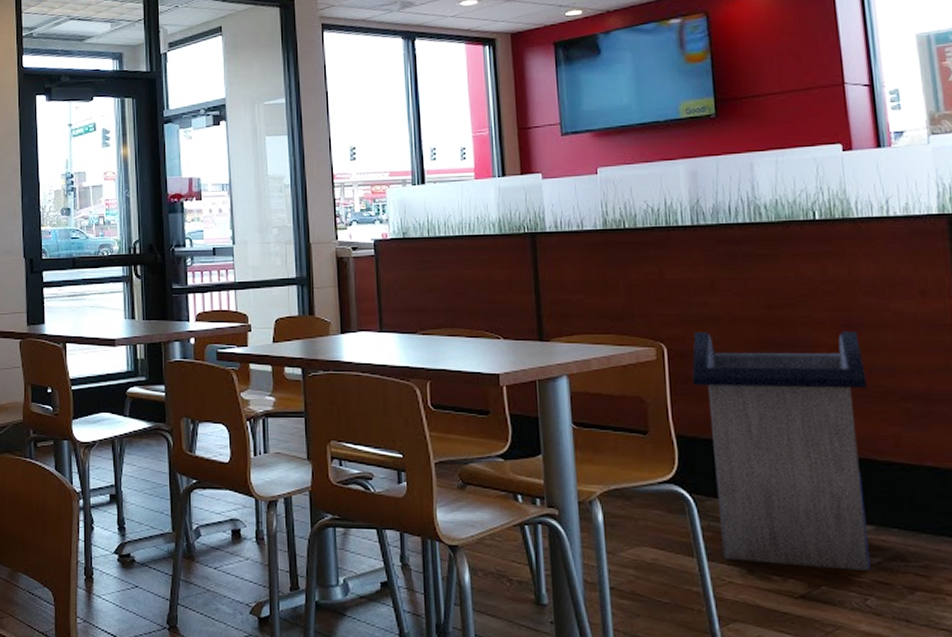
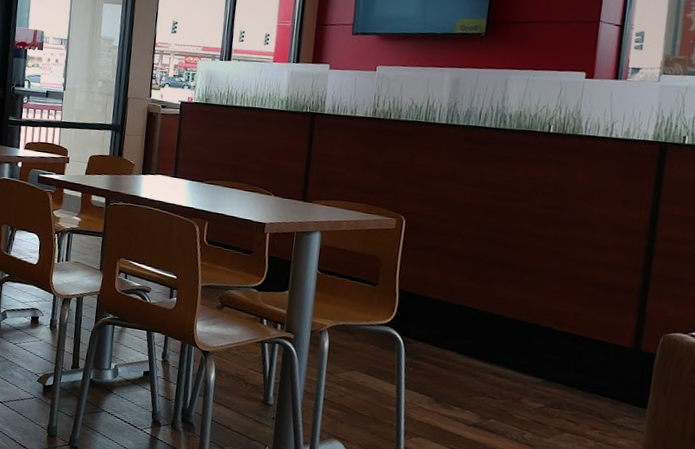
trash can: present [692,330,870,571] -> none [418,210,564,412]

